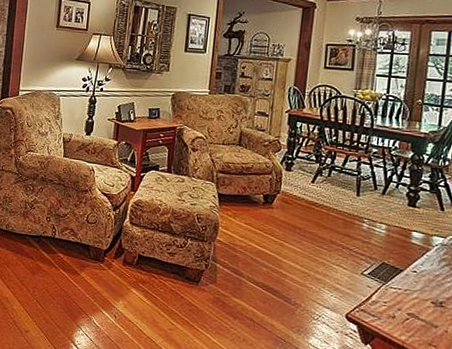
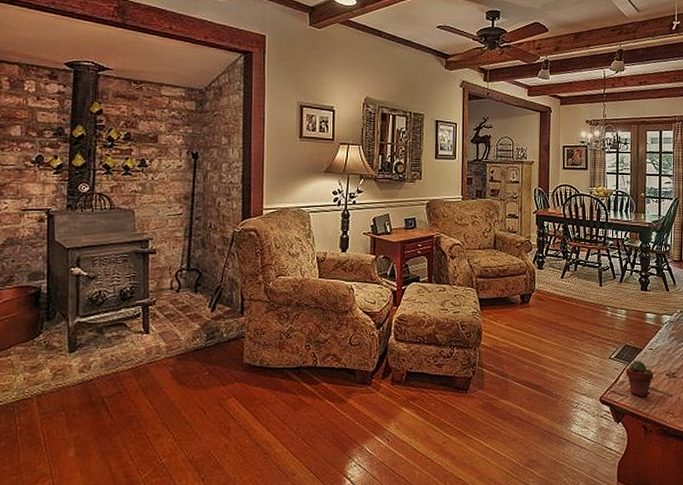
potted succulent: none [380,281,416,322] -> present [626,360,654,397]

